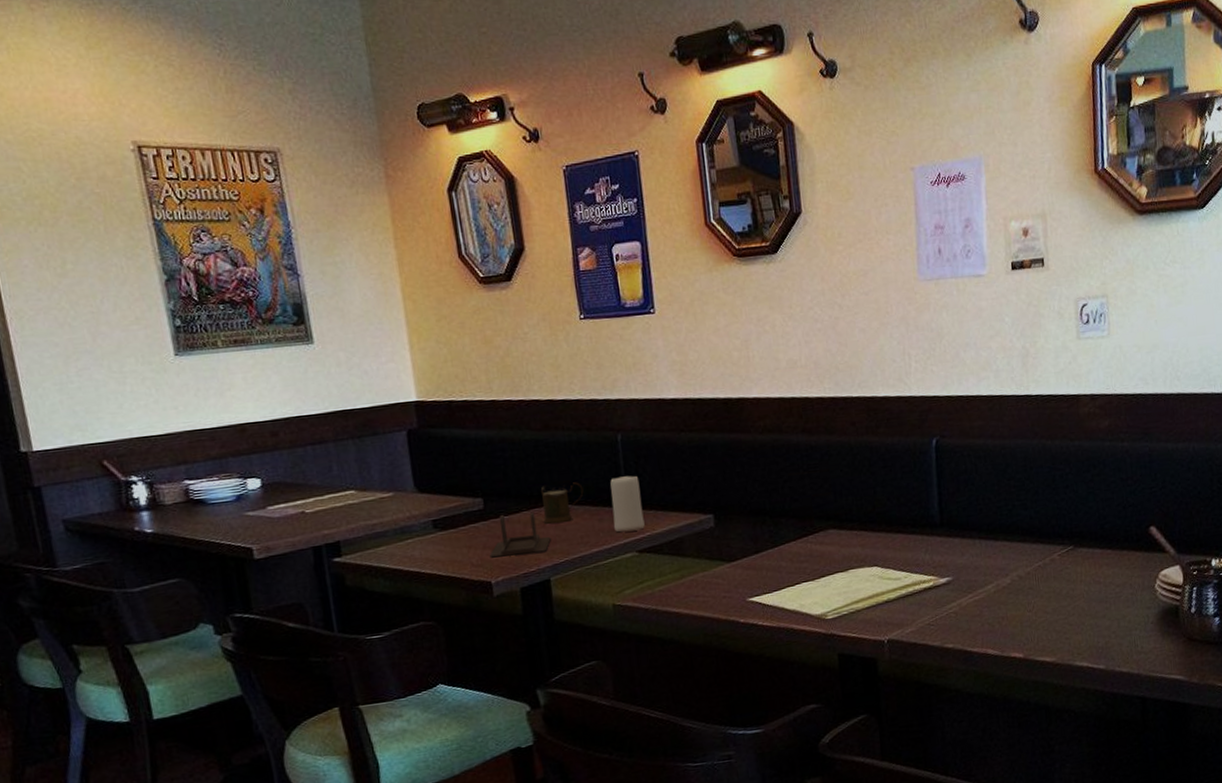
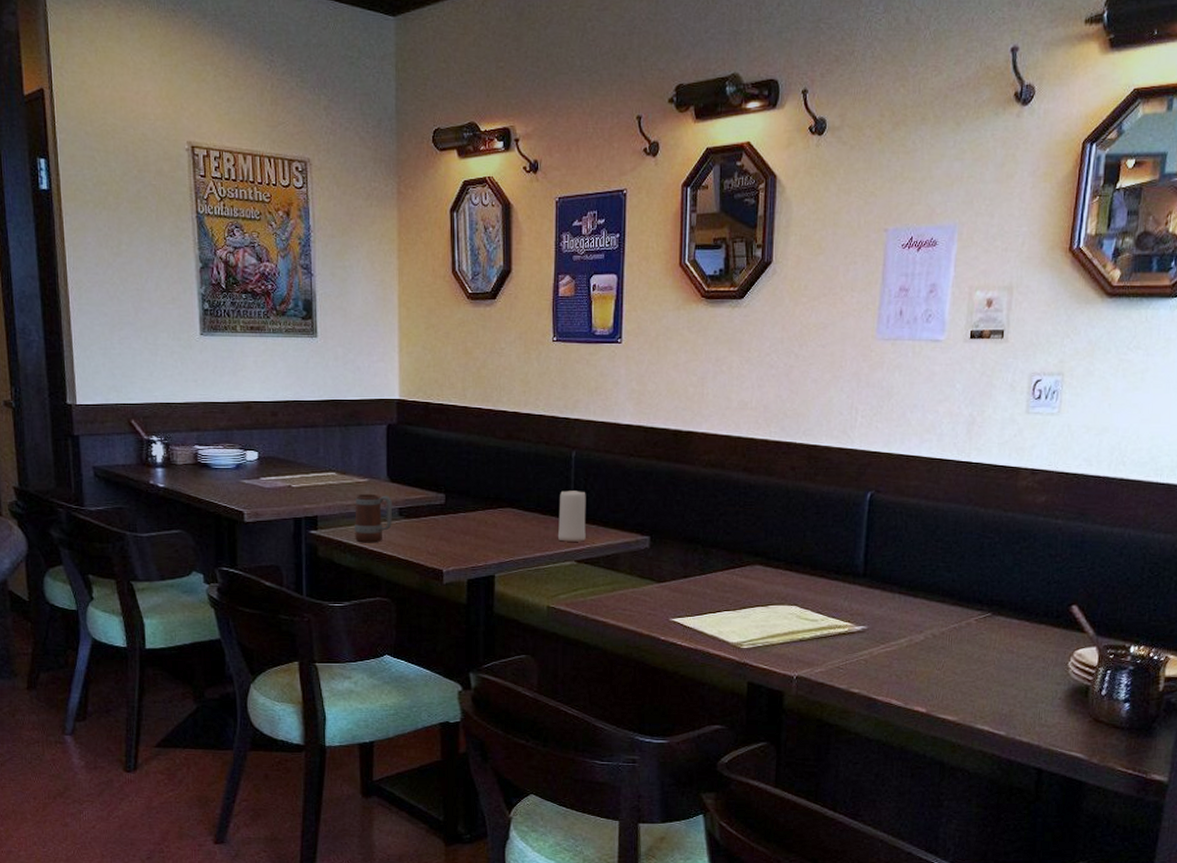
beer mug: none [381,507,427,564] -> present [355,493,393,543]
napkin holder: present [489,512,551,558] -> none [444,511,500,550]
beer mug: present [540,482,584,525] -> none [495,490,535,526]

